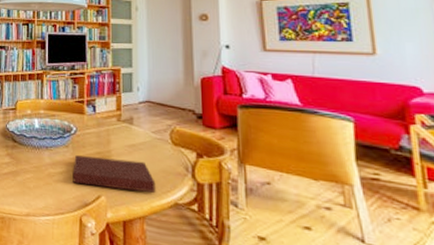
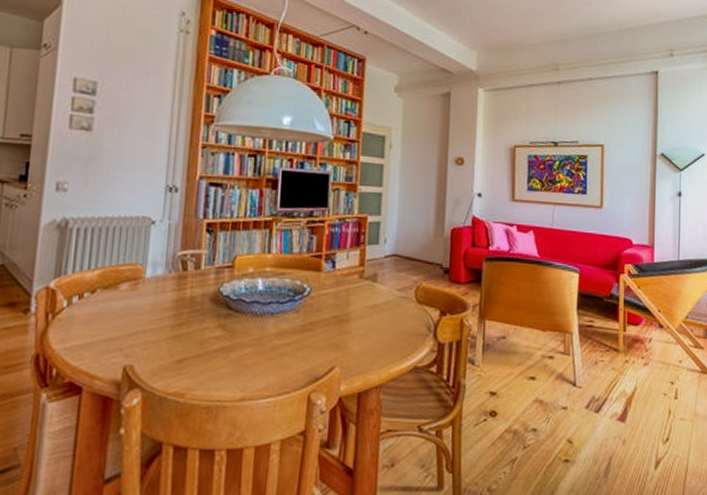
notebook: present [73,155,156,193] -> none [302,321,396,358]

